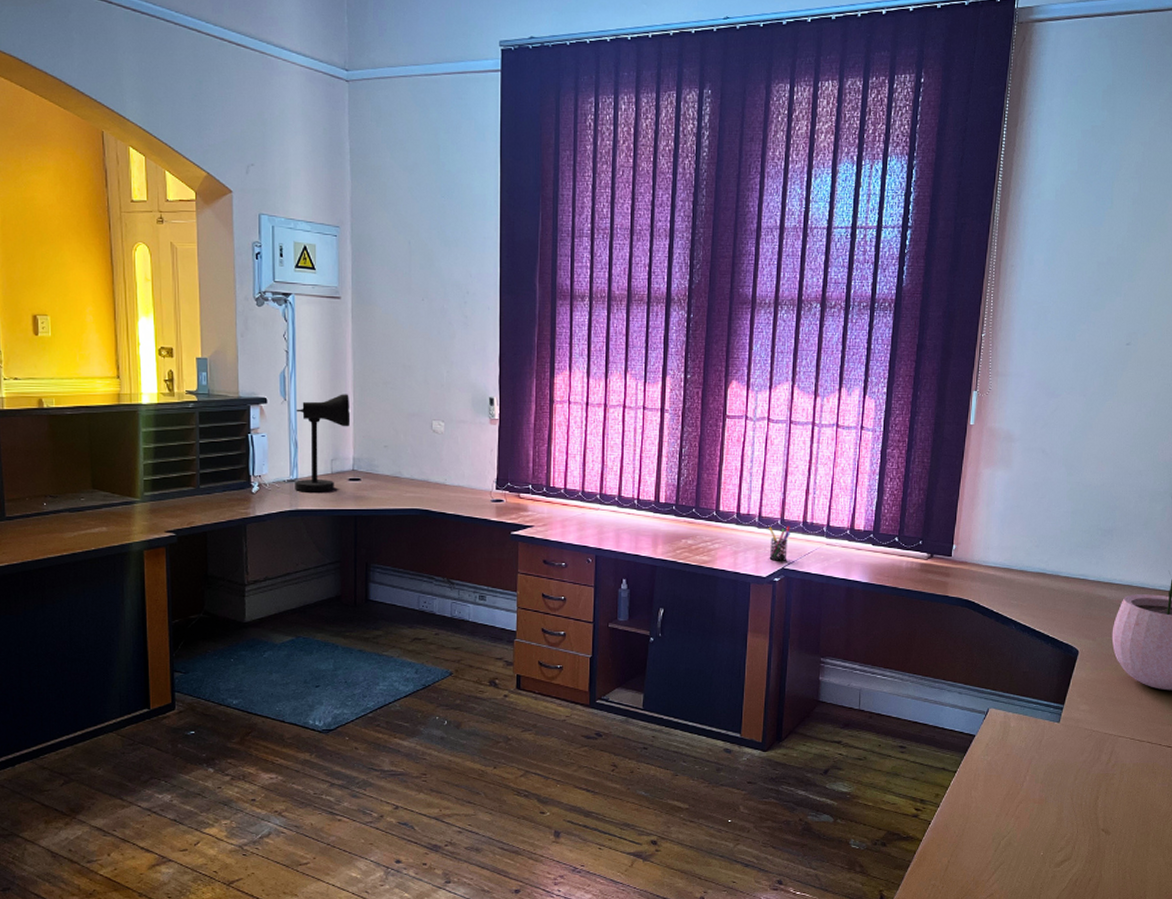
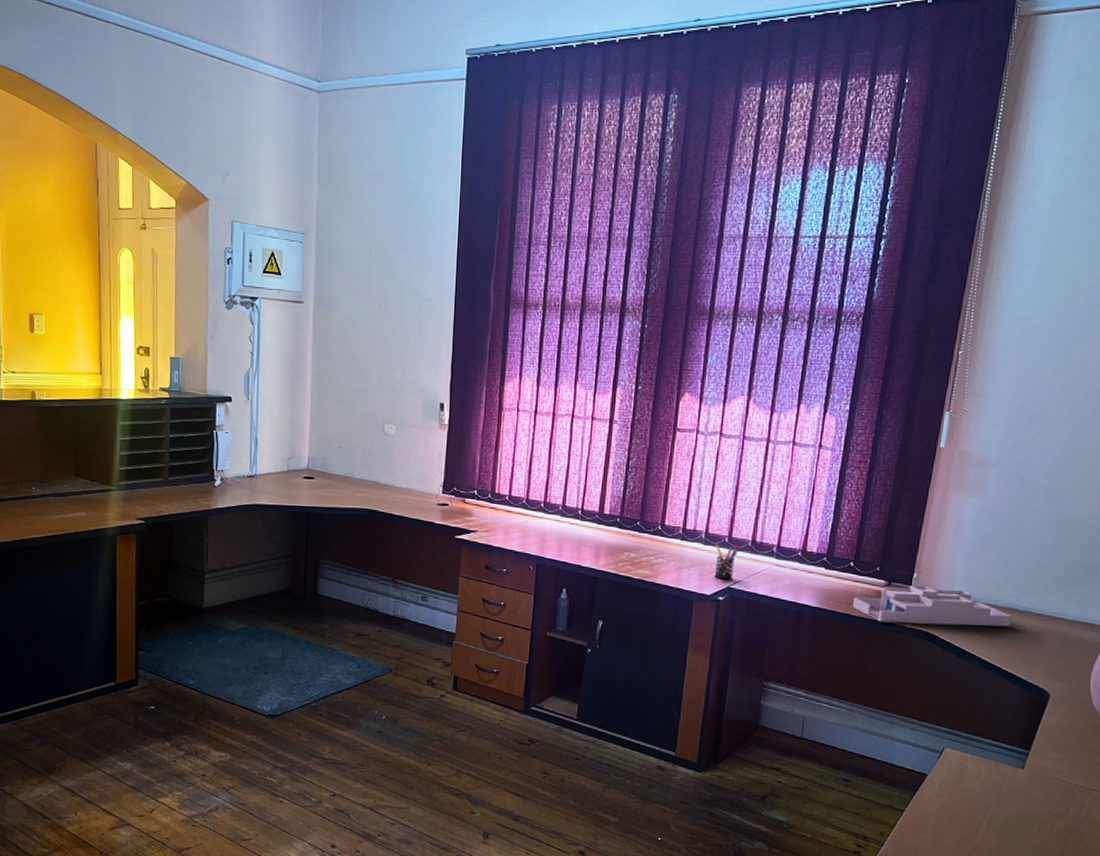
desk lamp: present [295,394,351,492] -> none [253,395,308,489]
desk organizer: none [900,557,1042,593] -> present [853,585,1012,627]

